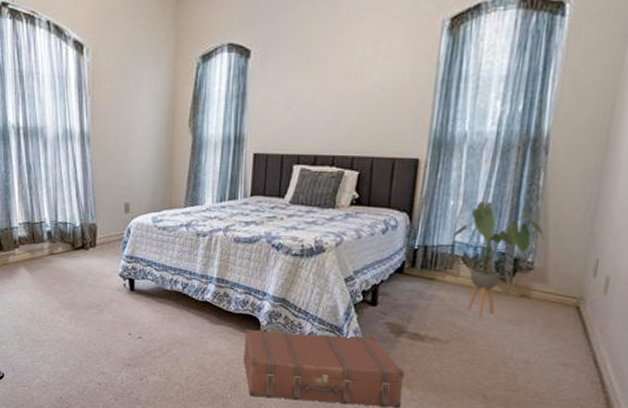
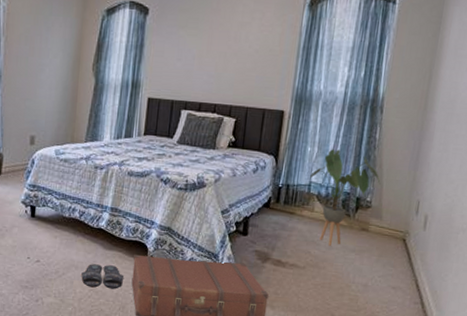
slippers: none [187,340,234,367] -> present [81,264,124,289]

